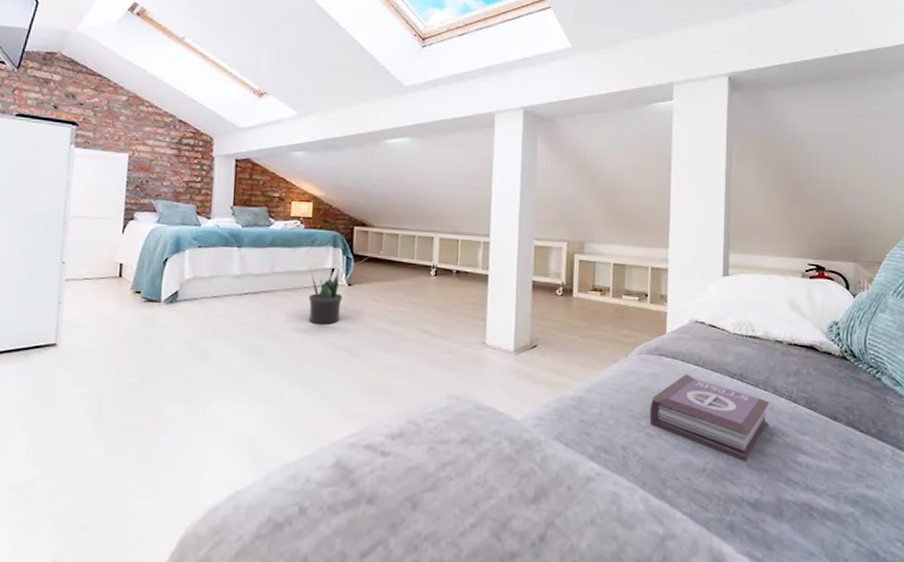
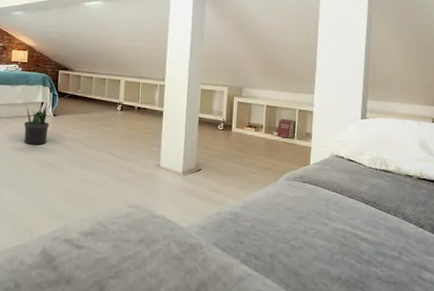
books: none [627,278,651,303] -> present [277,118,298,139]
book: present [649,374,770,462] -> none [293,199,399,275]

